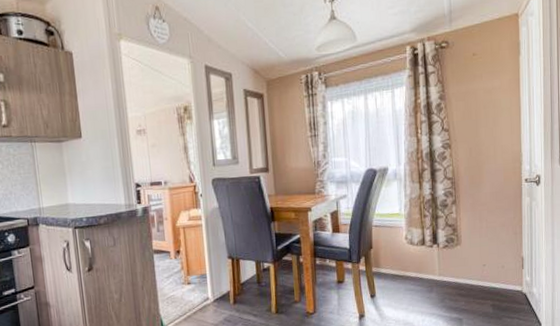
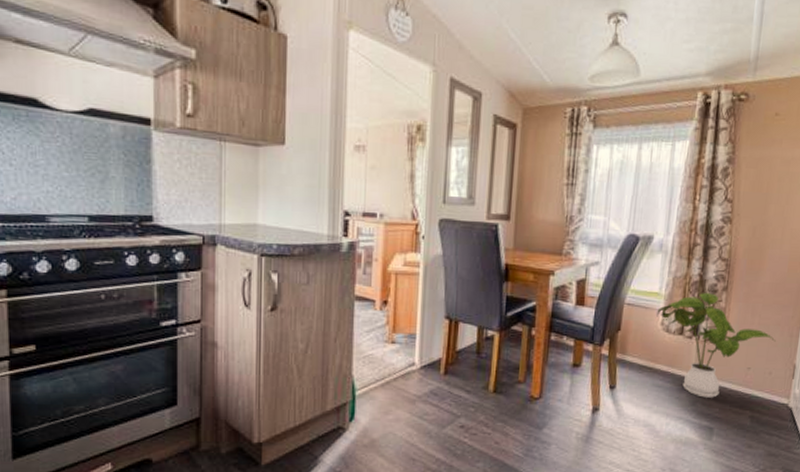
house plant: none [400,207,503,295] -> present [657,293,776,398]

